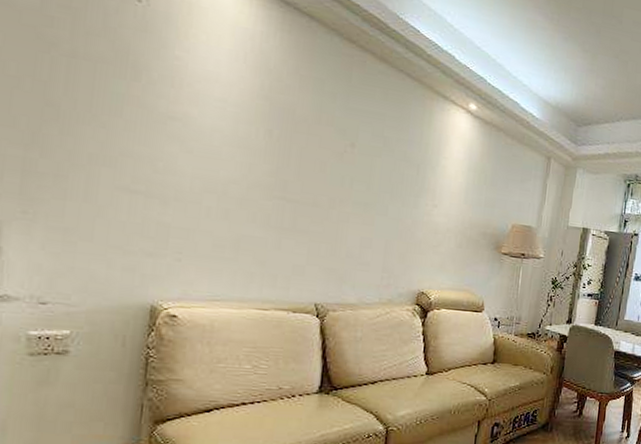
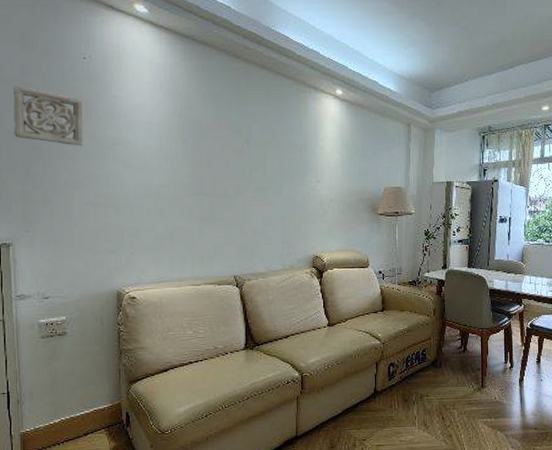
wall ornament: none [19,14,130,114] -> present [14,84,83,146]

